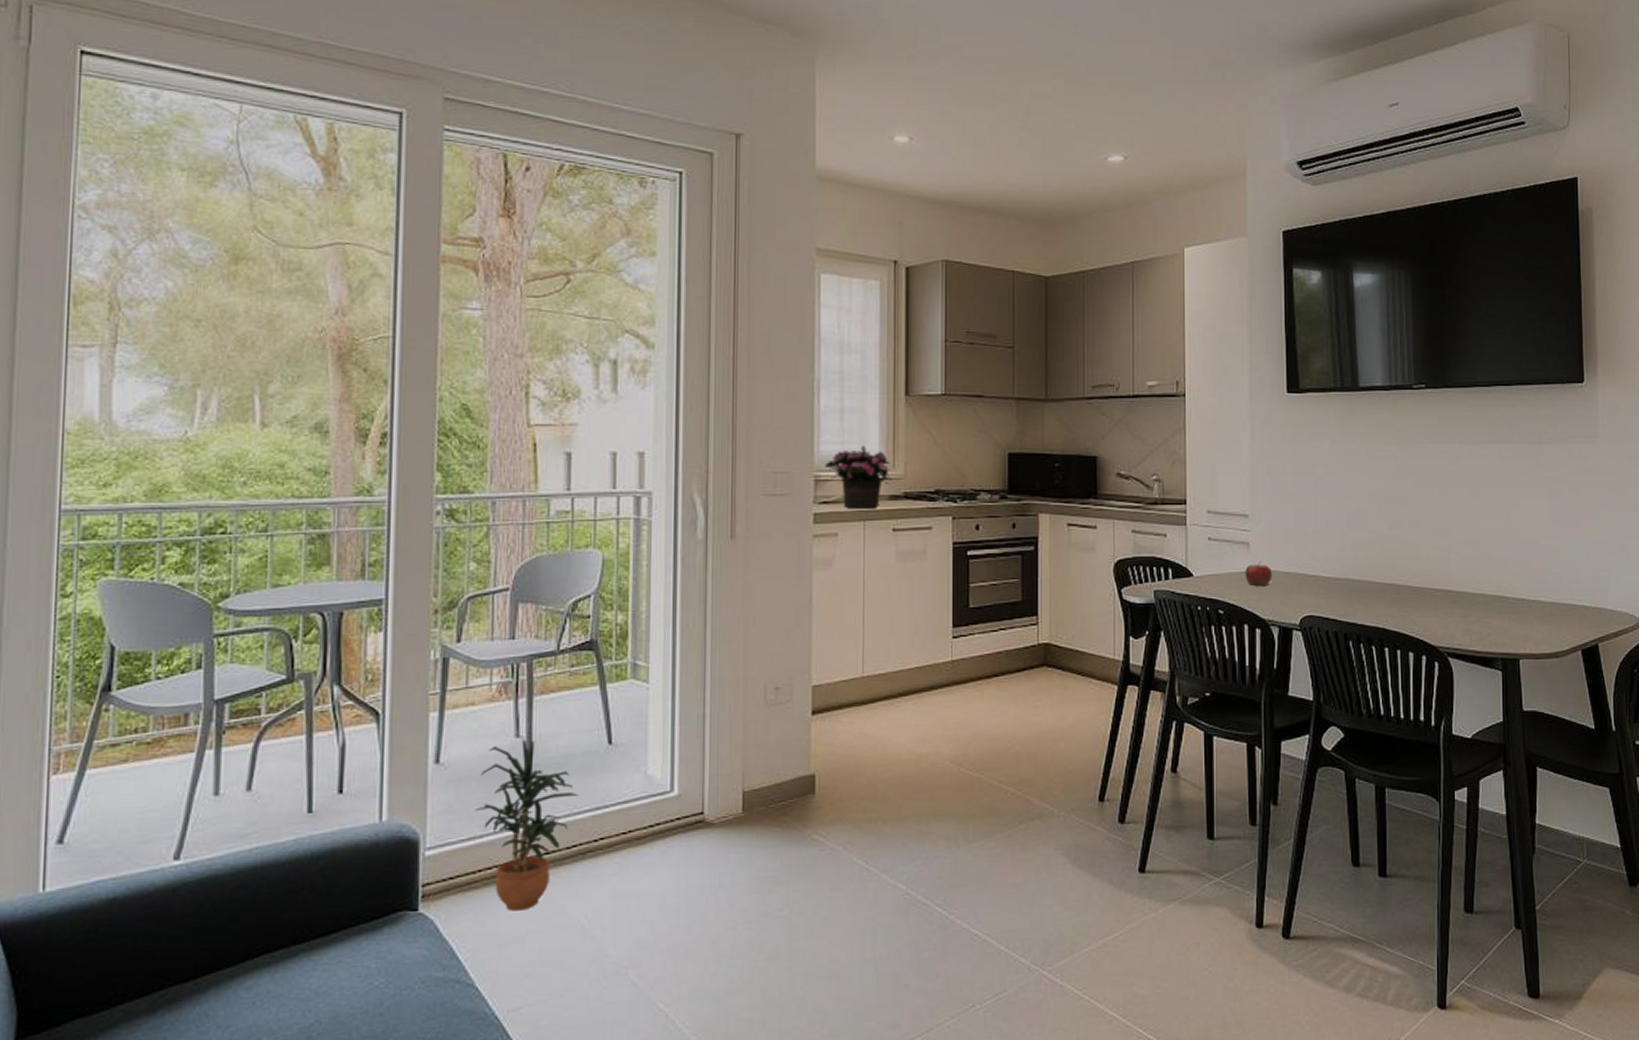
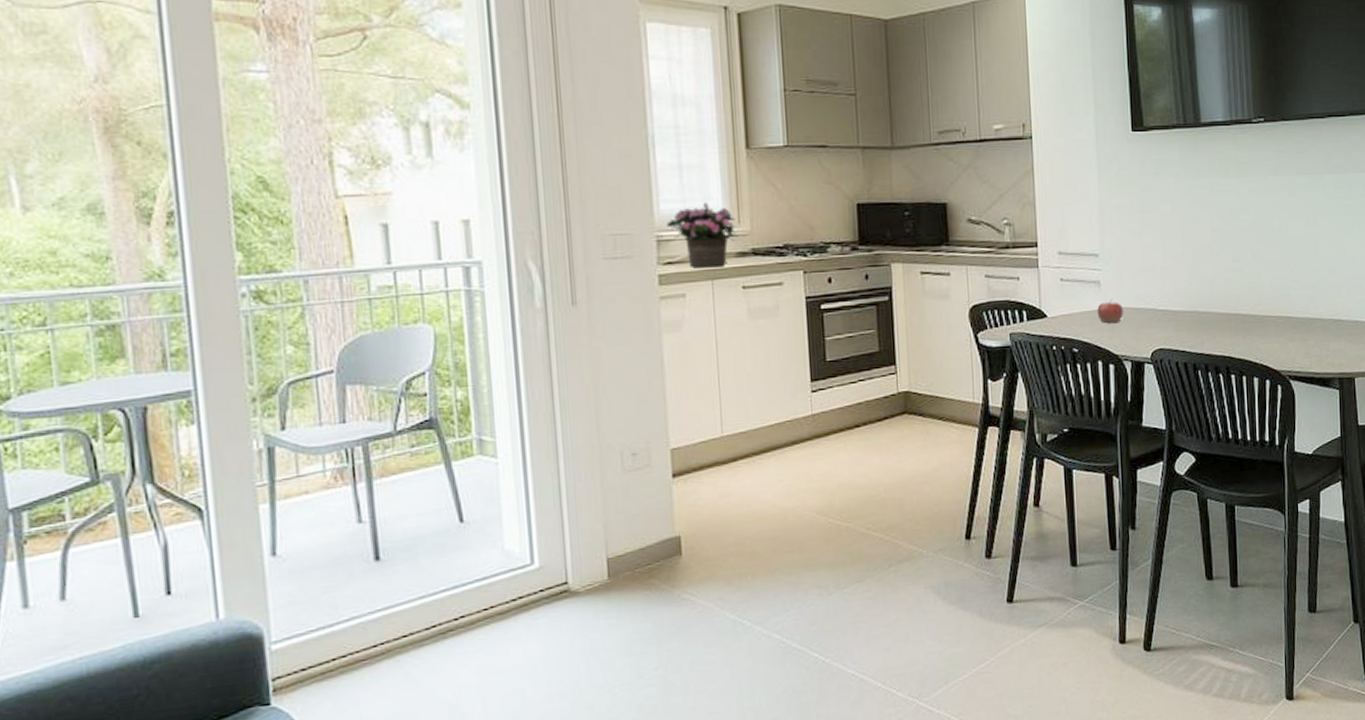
potted plant: present [474,738,579,911] -> none [321,523,433,696]

